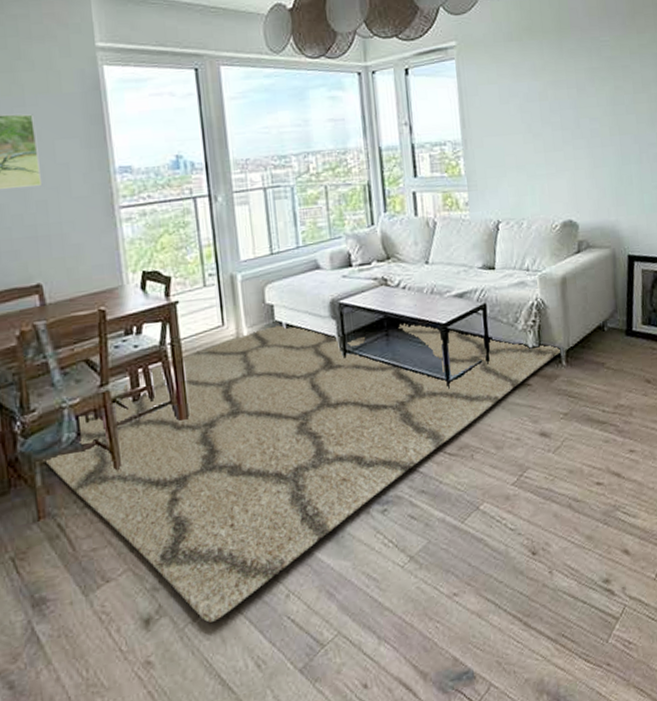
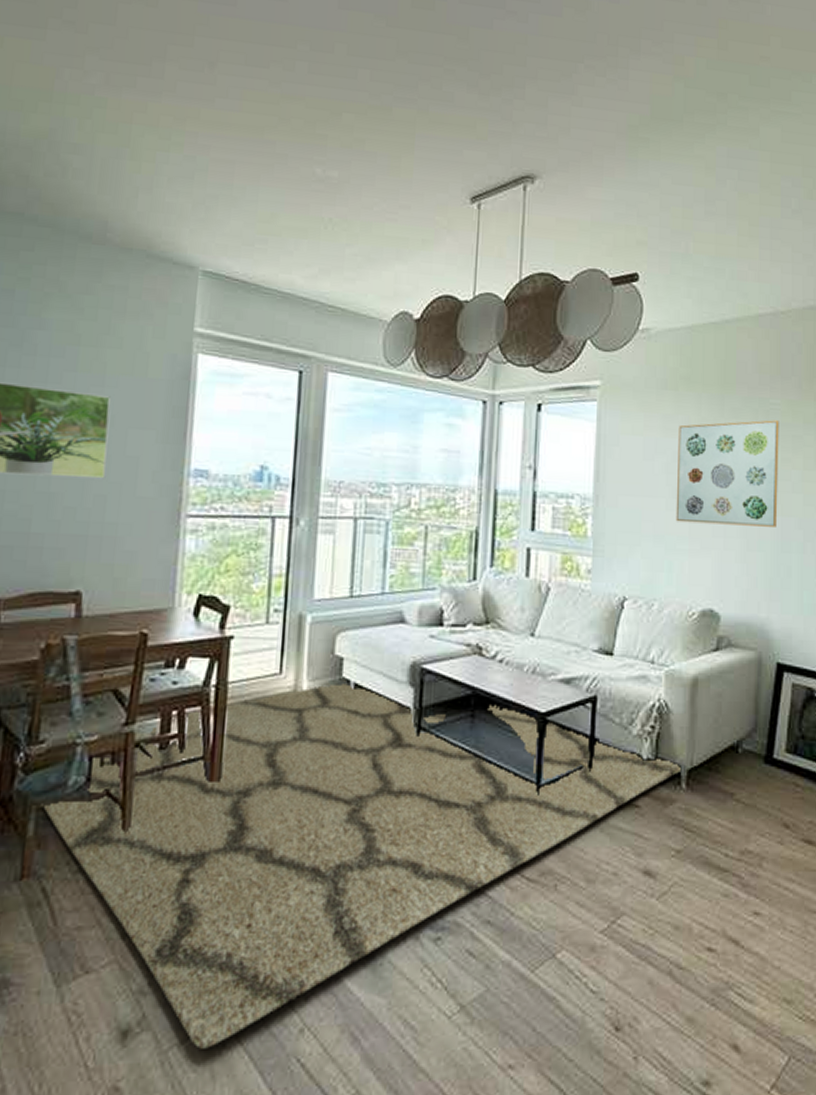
wall art: none [526,55,616,153] -> present [675,420,779,527]

